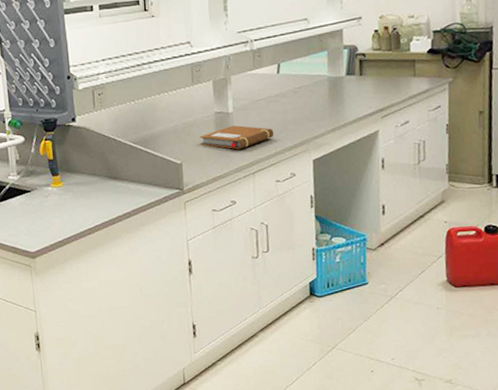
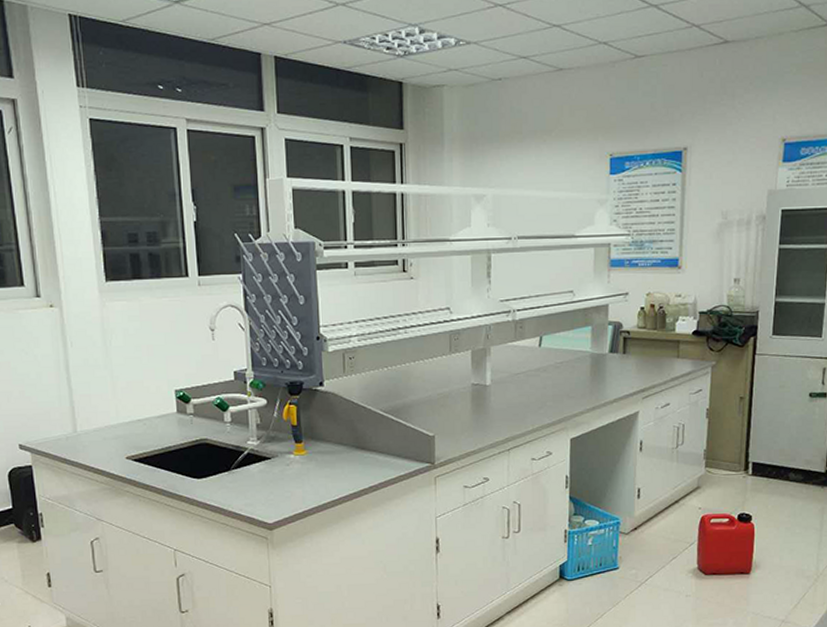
notebook: present [199,125,274,150] -> none [454,398,532,425]

